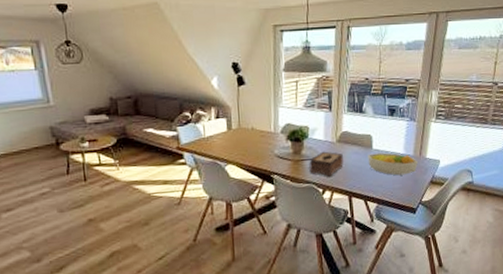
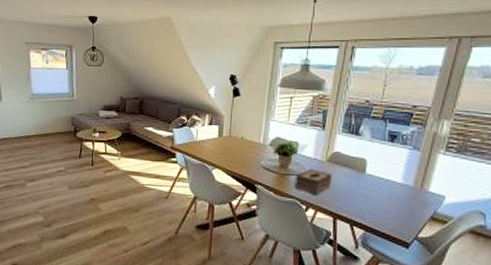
fruit bowl: present [368,152,418,176] -> none [359,178,417,206]

